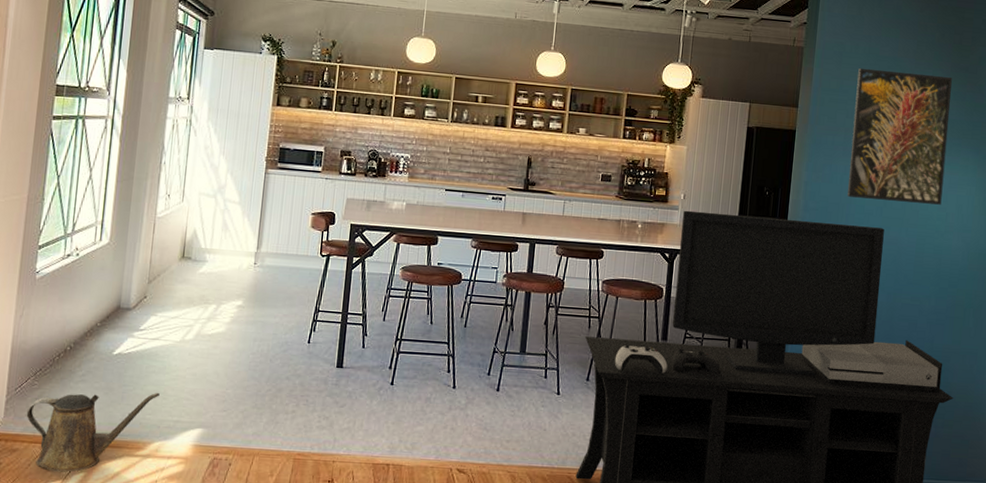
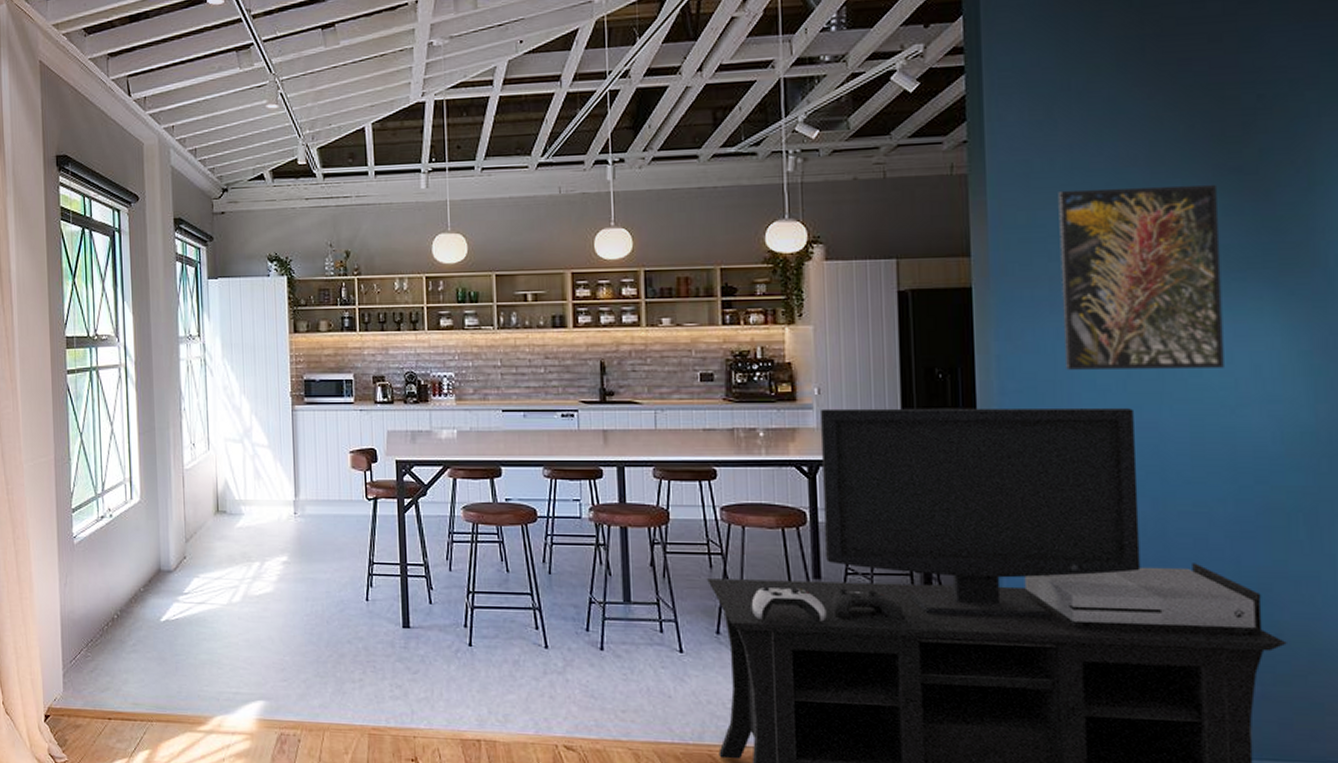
watering can: present [26,392,160,473] -> none [84,661,214,750]

